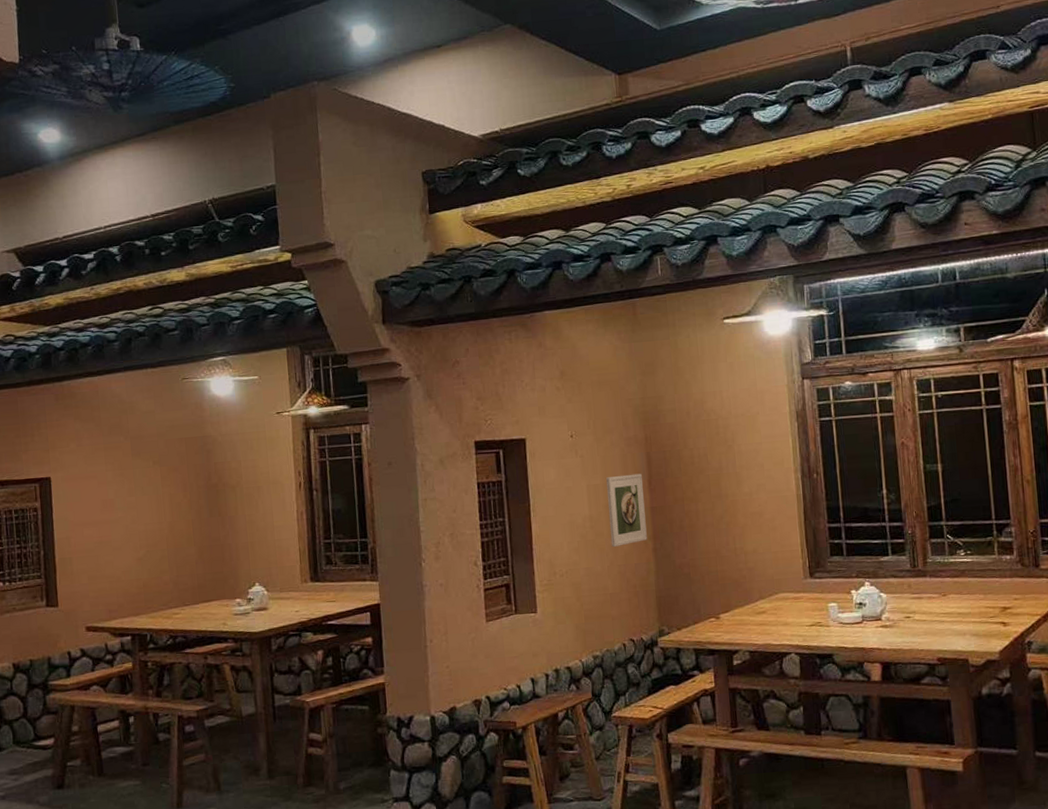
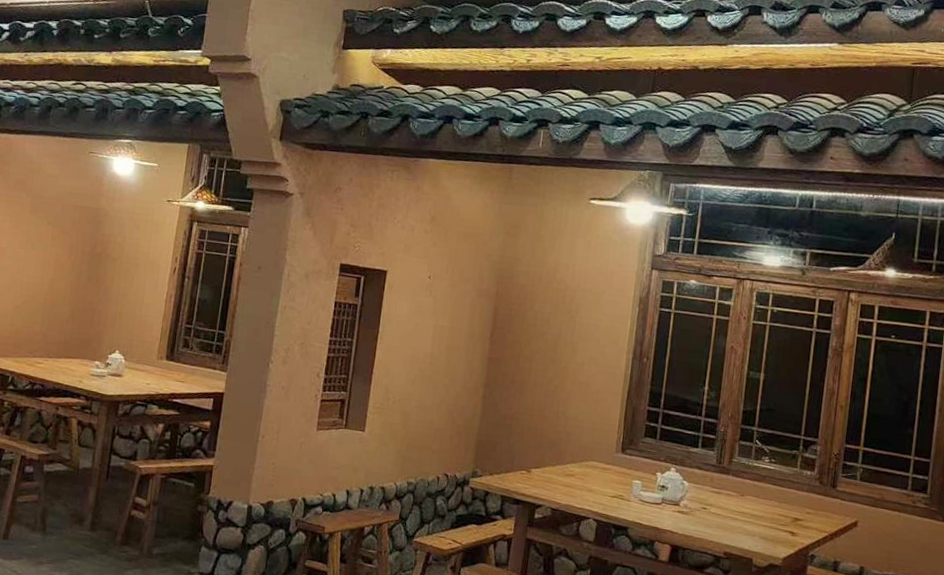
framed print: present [606,473,647,547] -> none [445,321,487,387]

